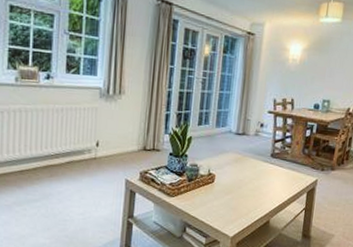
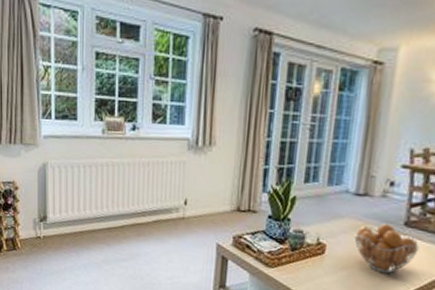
fruit basket: none [236,156,281,194] -> present [354,223,420,273]

